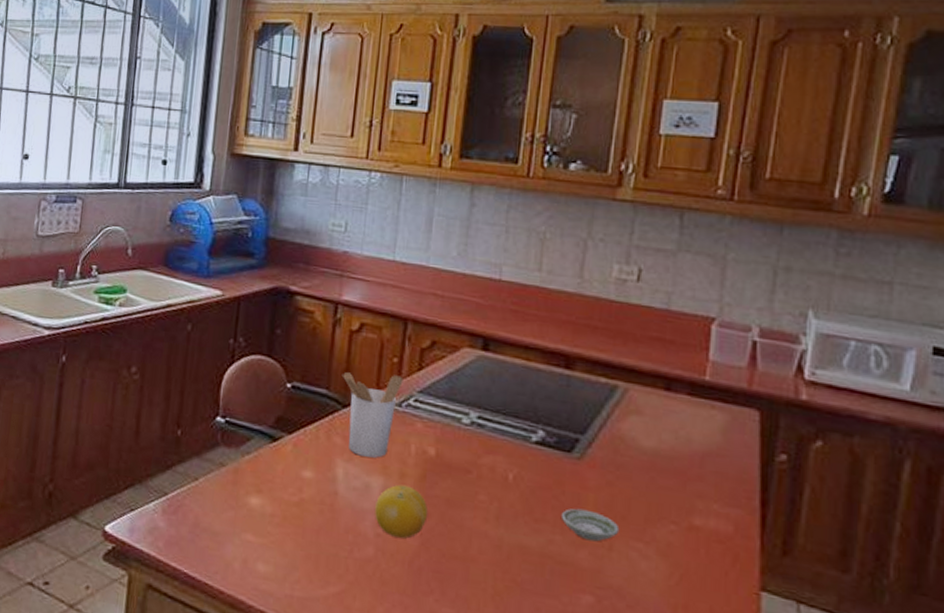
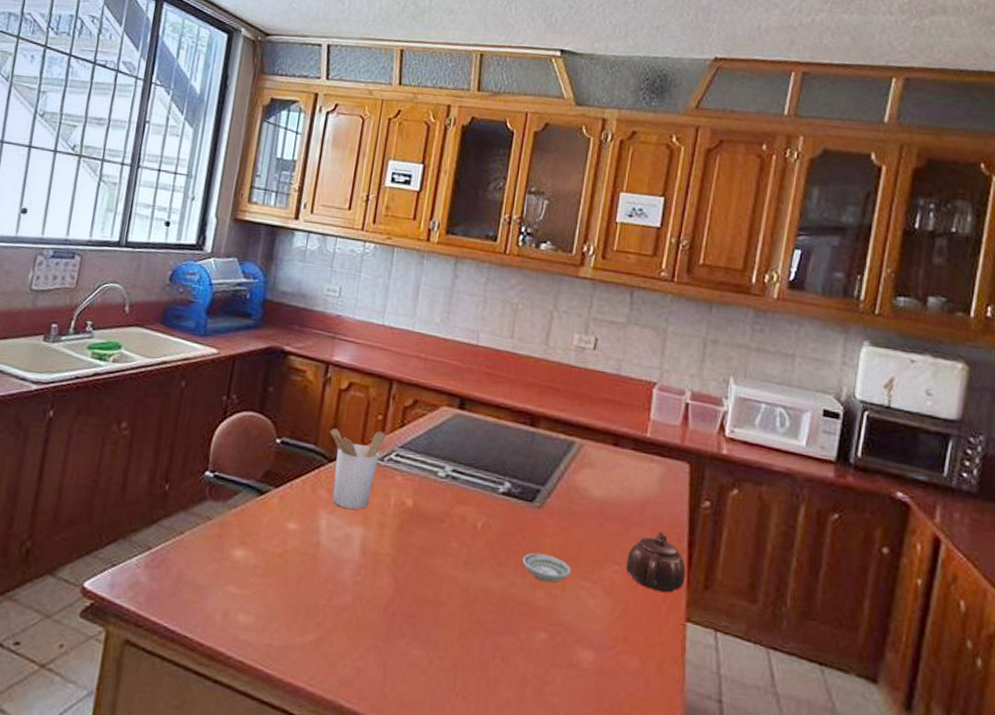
fruit: present [375,484,428,539] -> none [354,534,404,585]
teapot: none [685,487,759,557] -> present [626,531,686,593]

